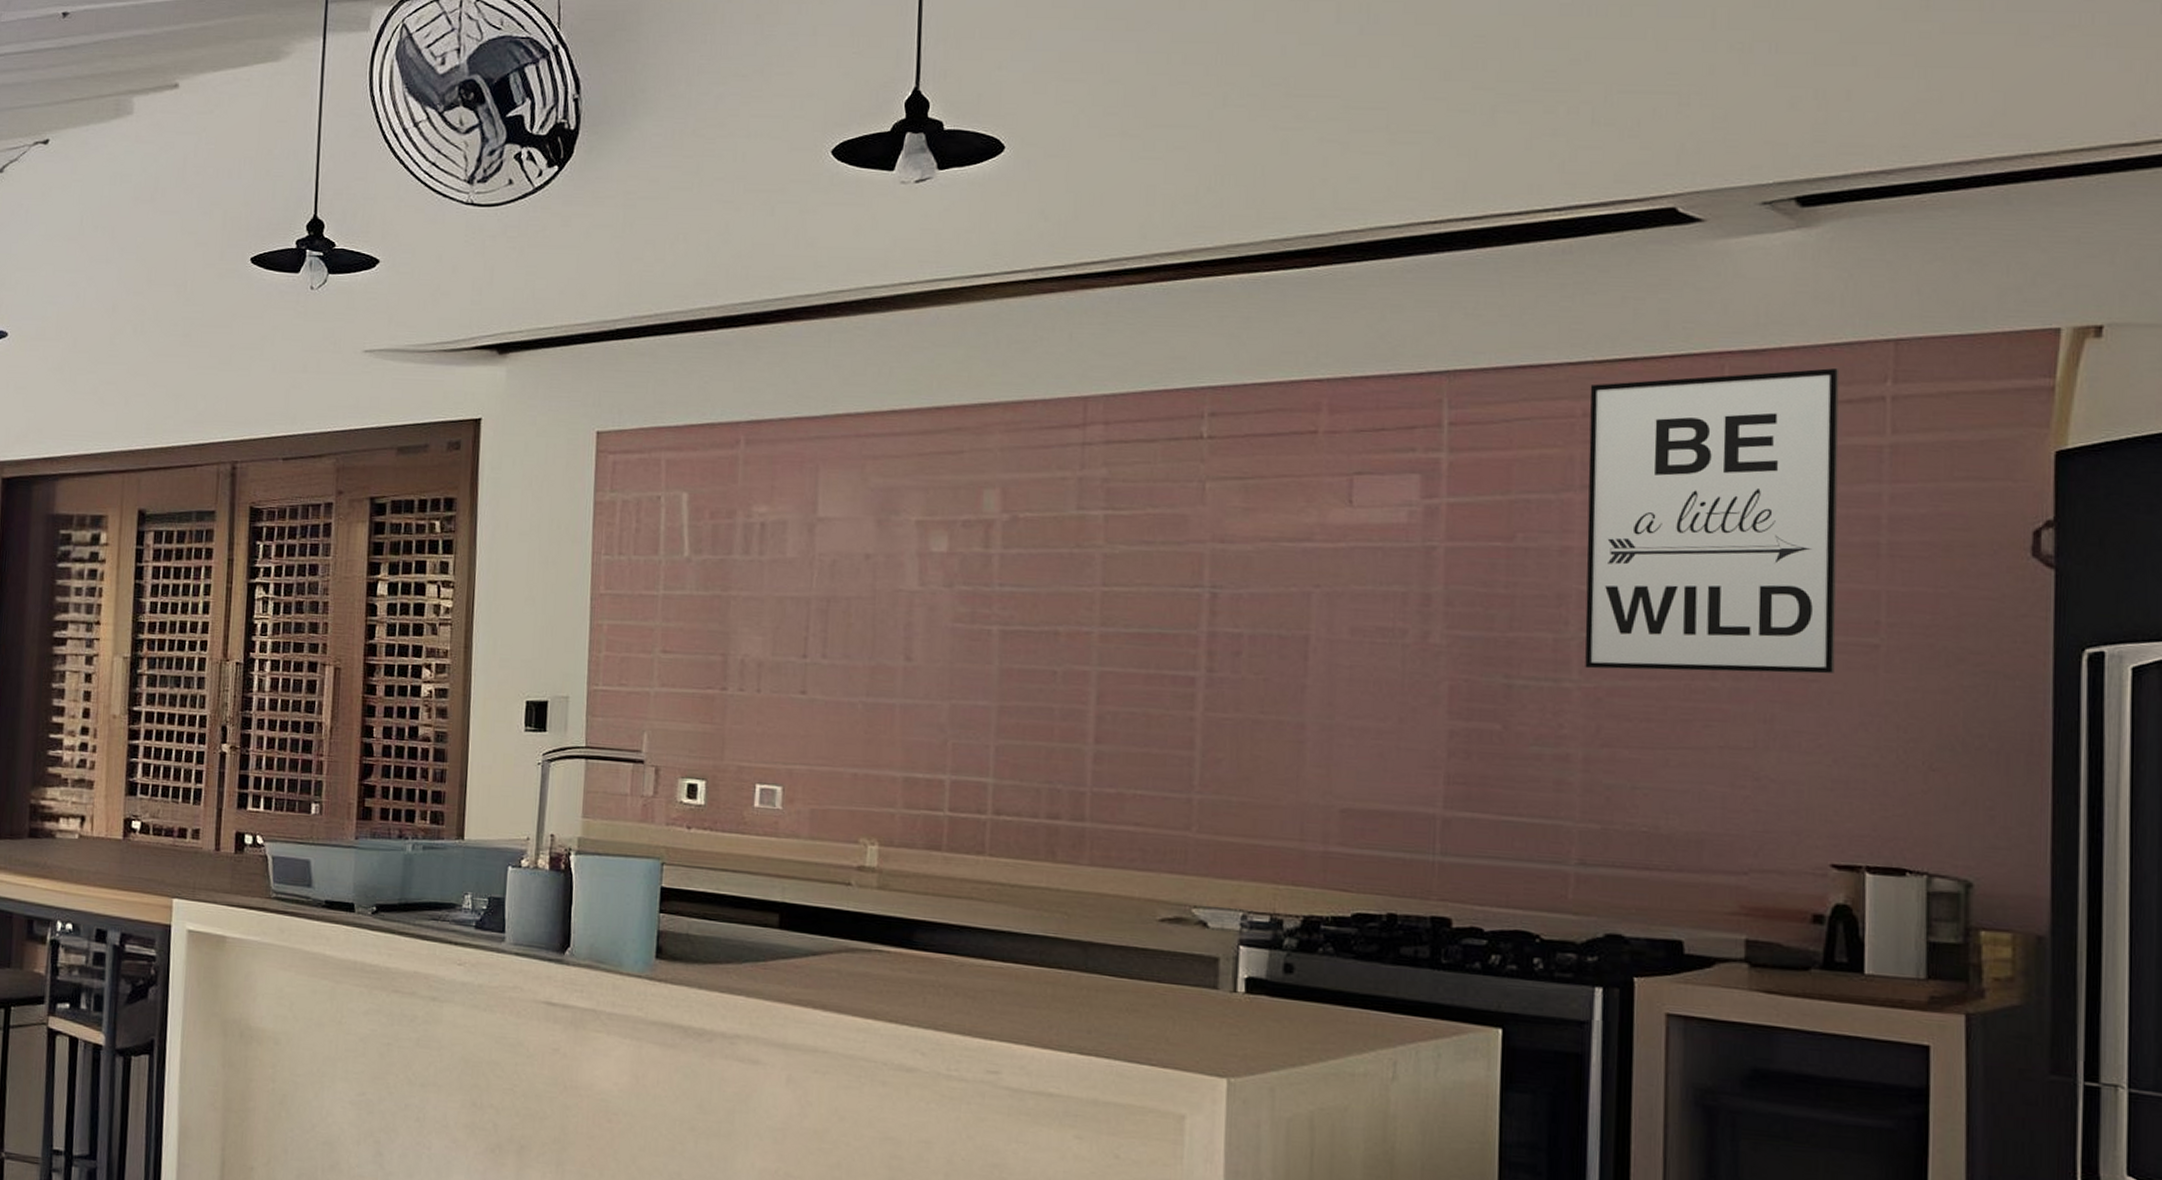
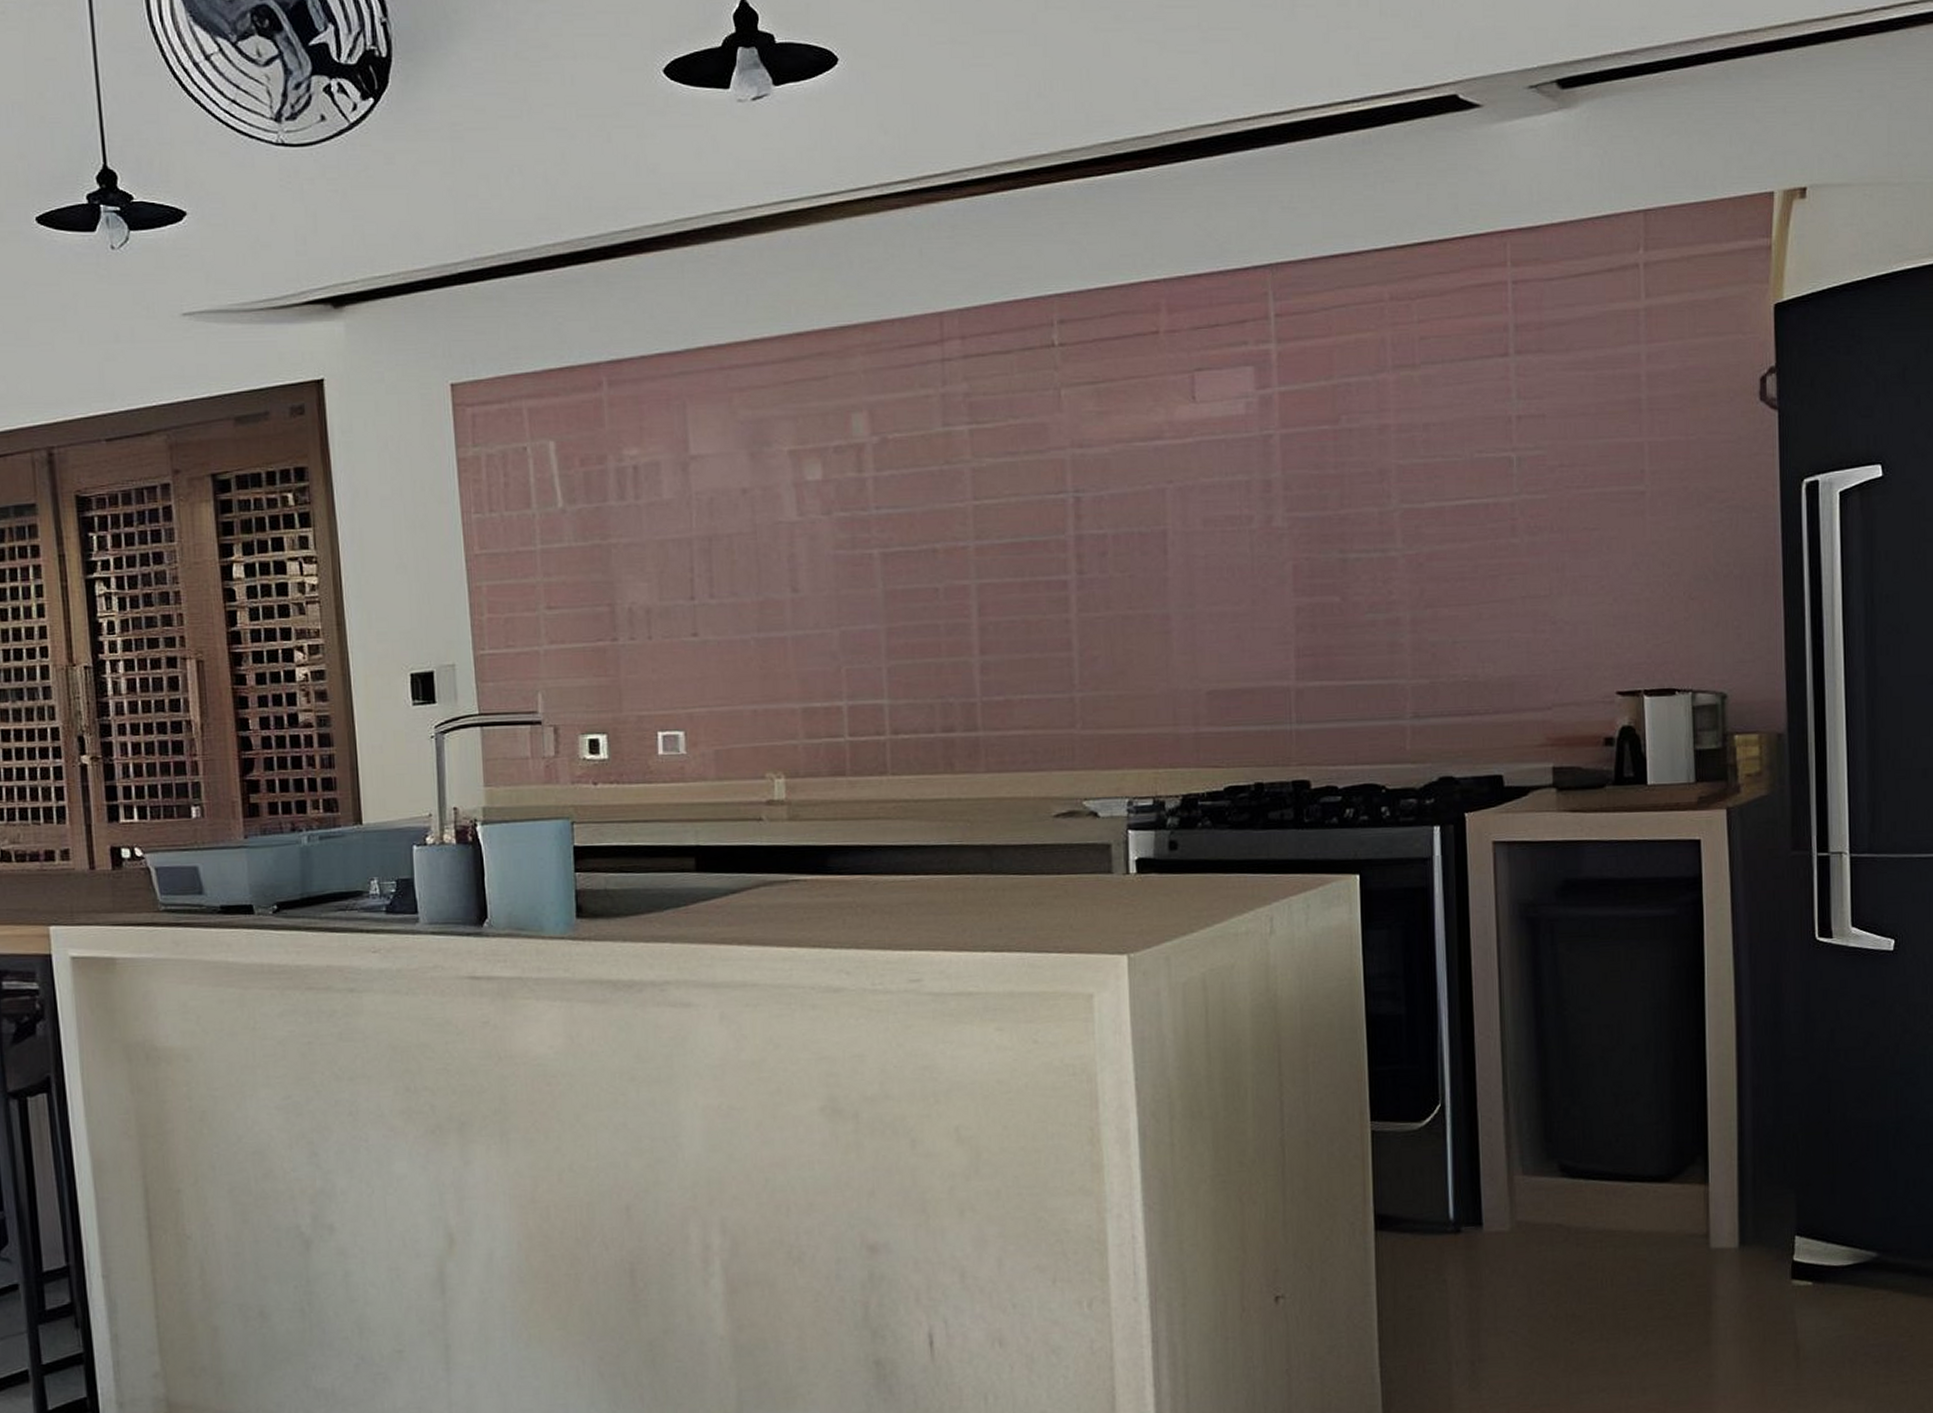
wall art: present [1585,368,1840,674] -> none [1394,240,1611,537]

